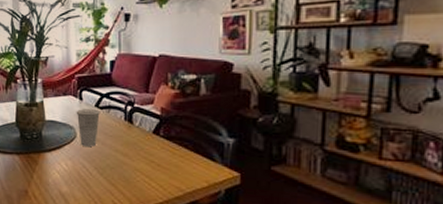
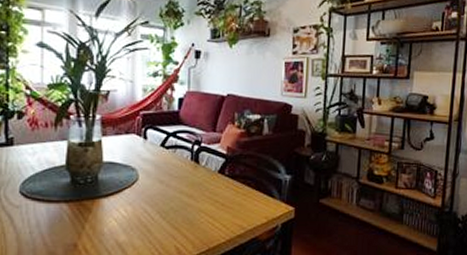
cup: present [76,109,100,147] -> none [139,149,166,189]

